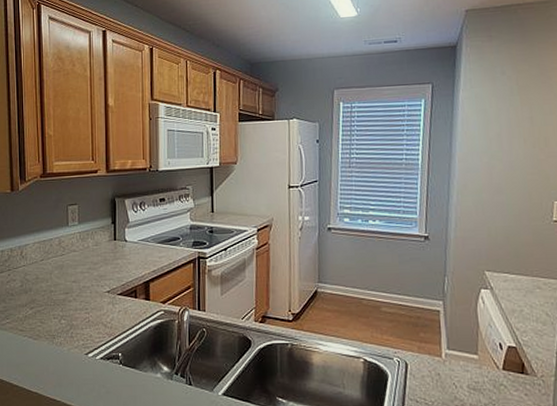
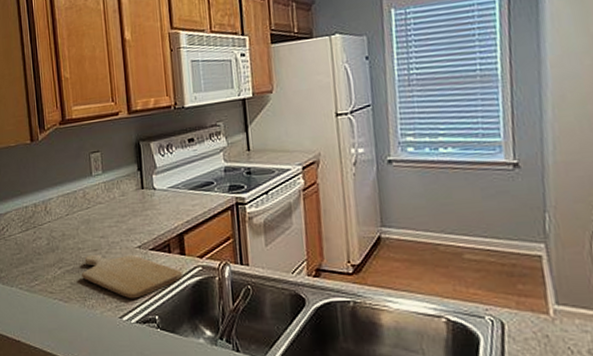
chopping board: none [52,296,147,338] -> present [82,254,183,299]

